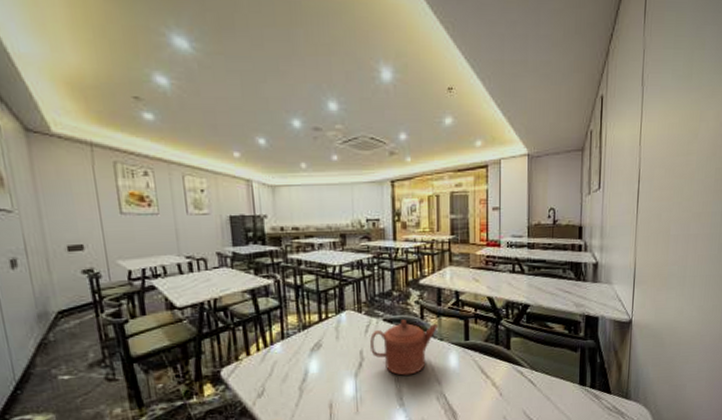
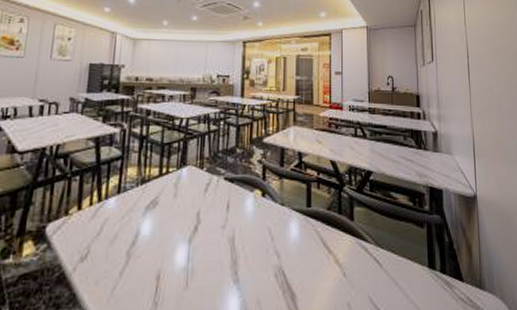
teapot: present [370,319,439,376] -> none [208,179,281,244]

